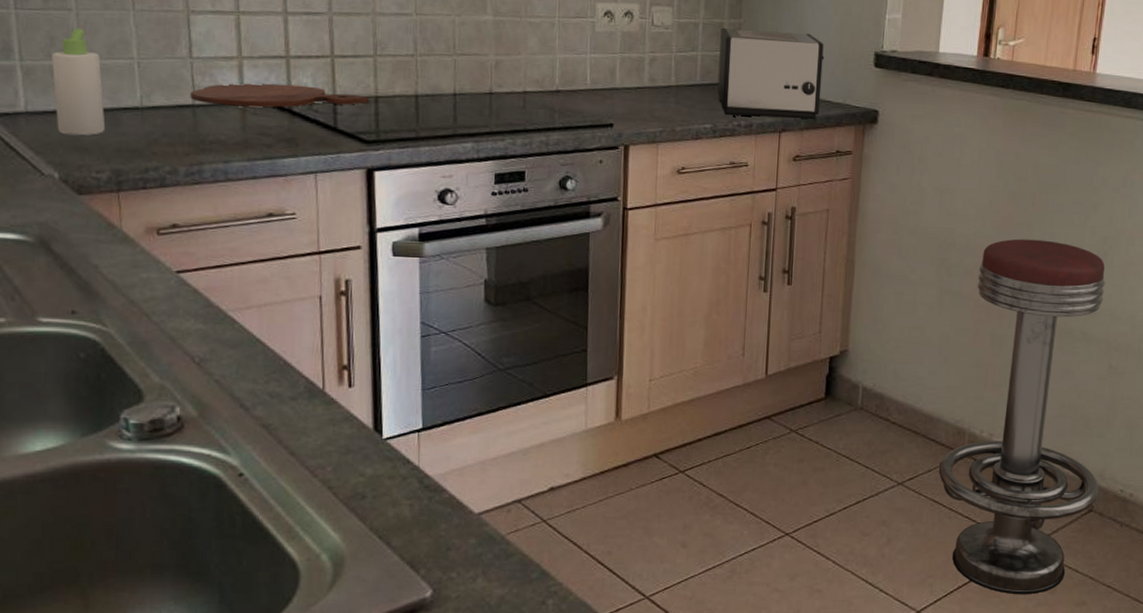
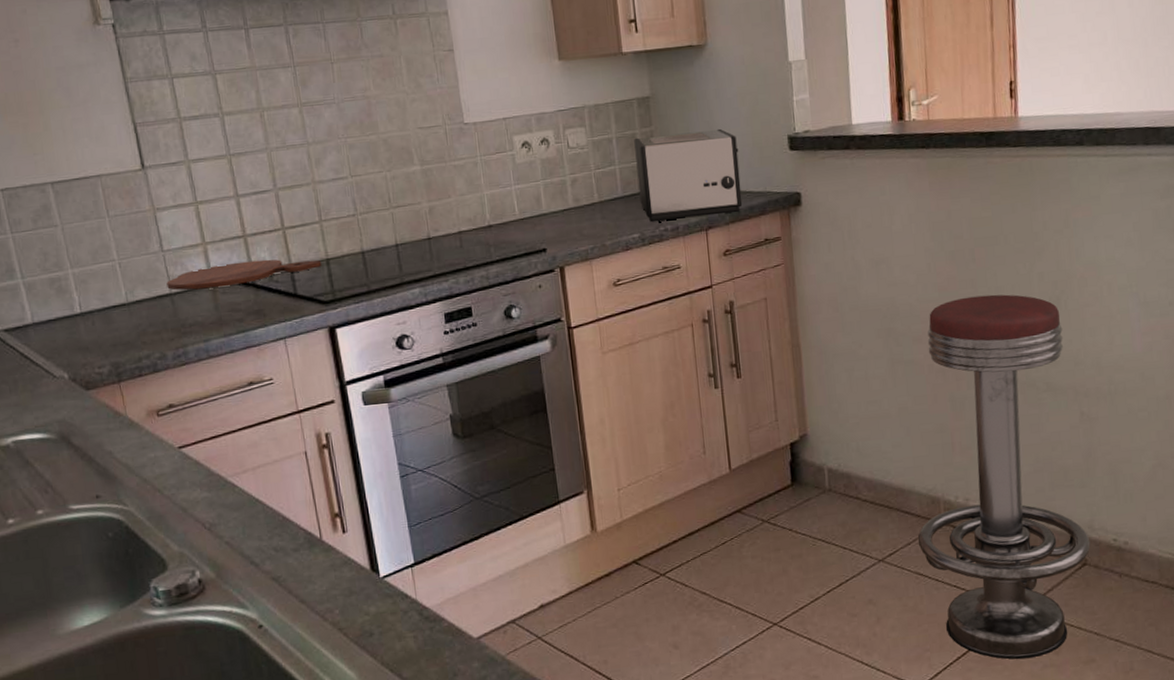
bottle: present [52,20,106,135] -> none [47,233,101,338]

